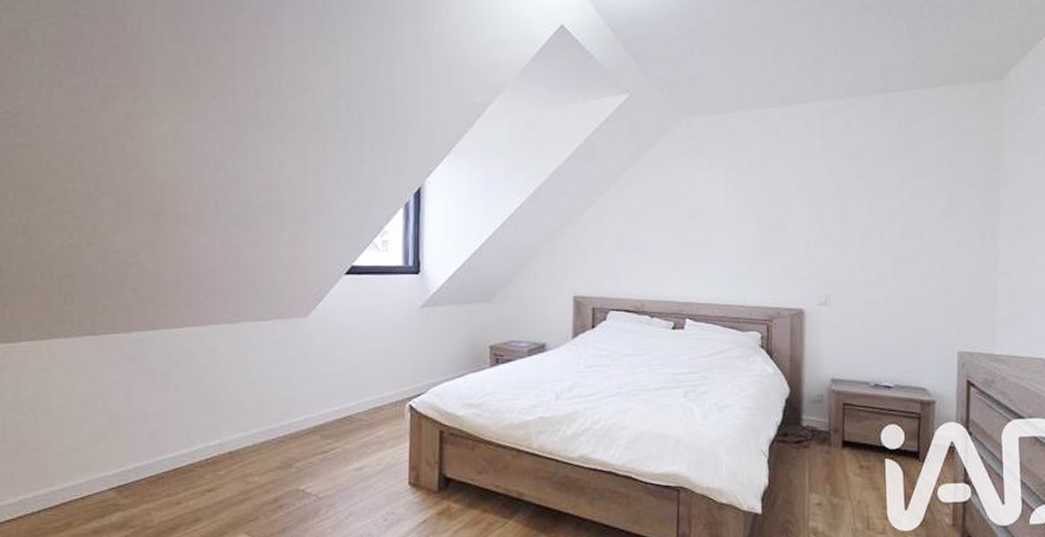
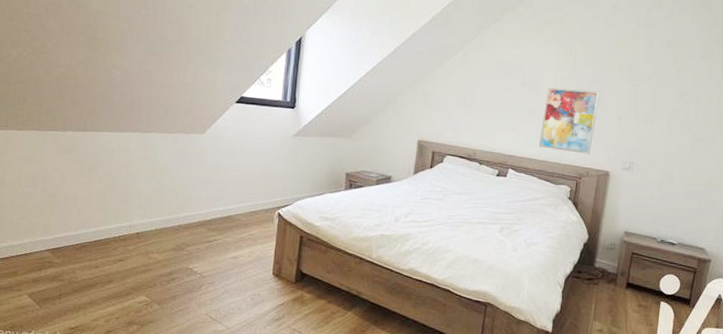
wall art: none [717,217,781,292] -> present [538,87,600,154]

